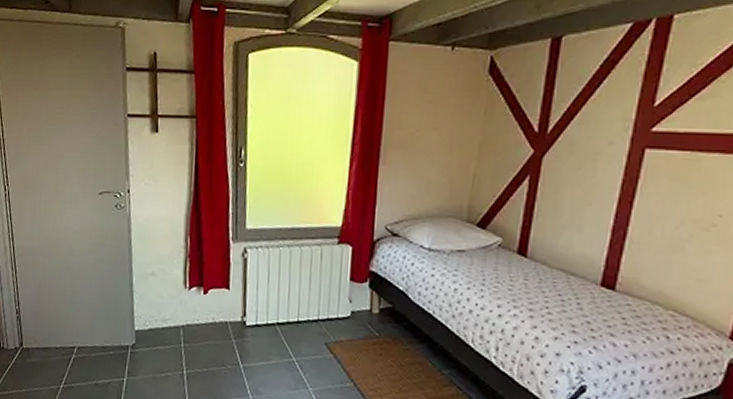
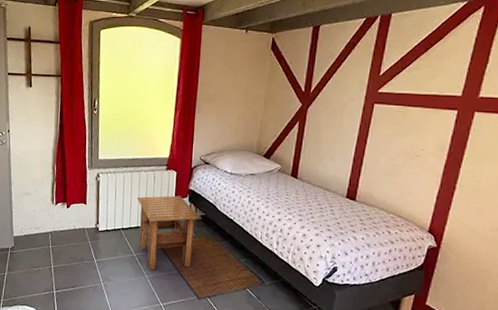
side table: none [297,279,387,382] -> present [136,195,201,270]

